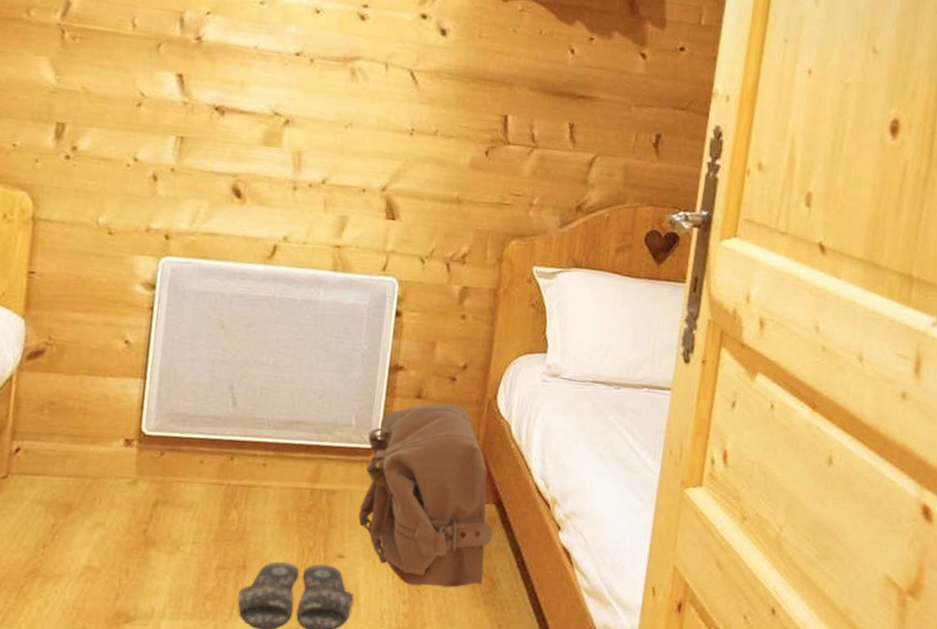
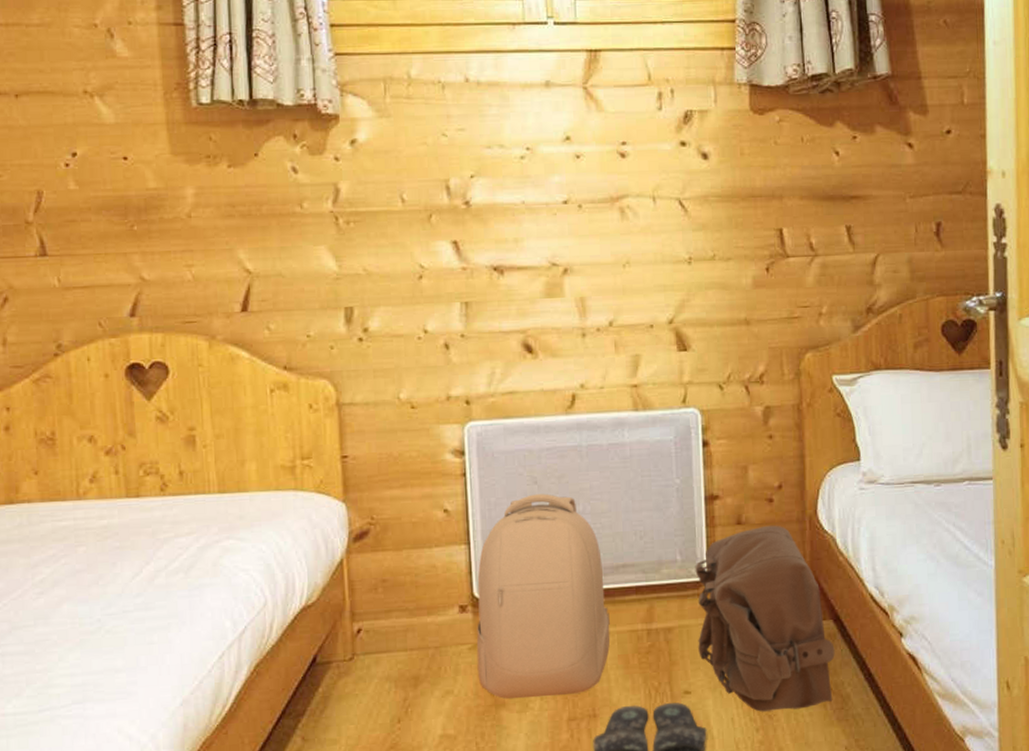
backpack: none [132,338,278,543] -> present [476,493,611,699]

